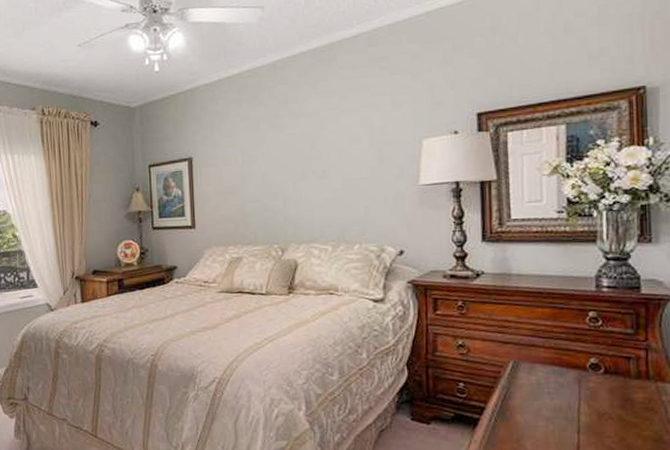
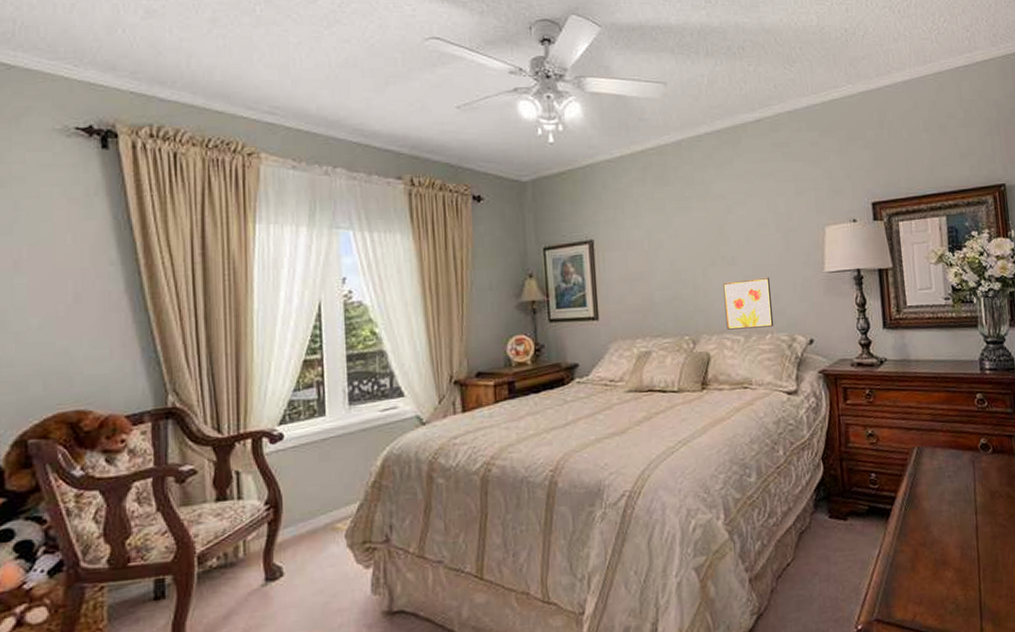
wall art: none [313,189,363,240] -> present [723,277,774,330]

